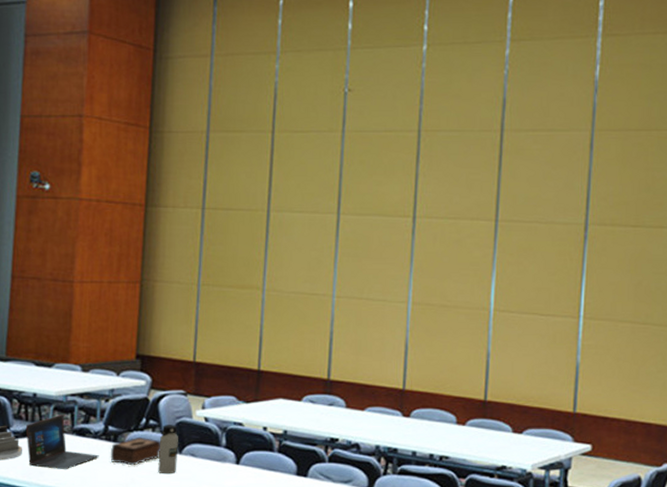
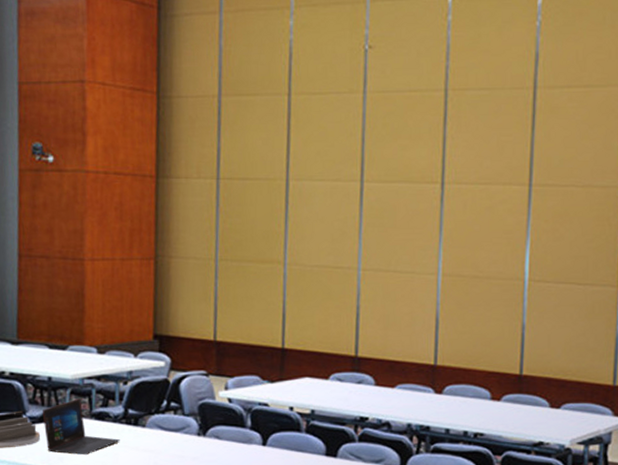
tissue box: present [110,436,160,466] -> none [131,419,184,450]
water bottle: present [158,425,178,474] -> none [181,407,202,458]

